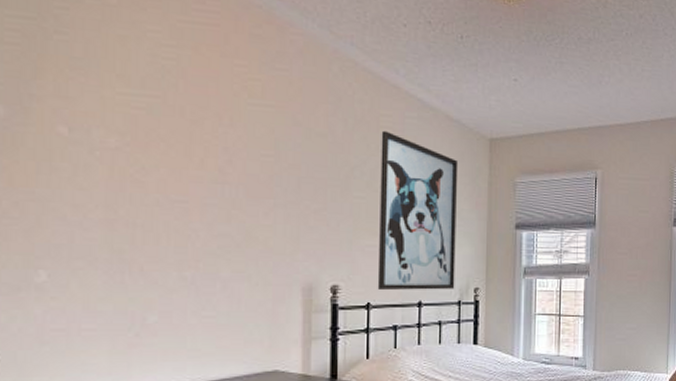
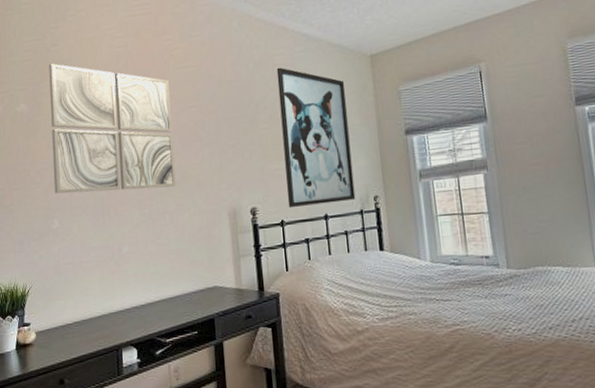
wall art: none [43,56,238,250] -> present [49,63,176,194]

